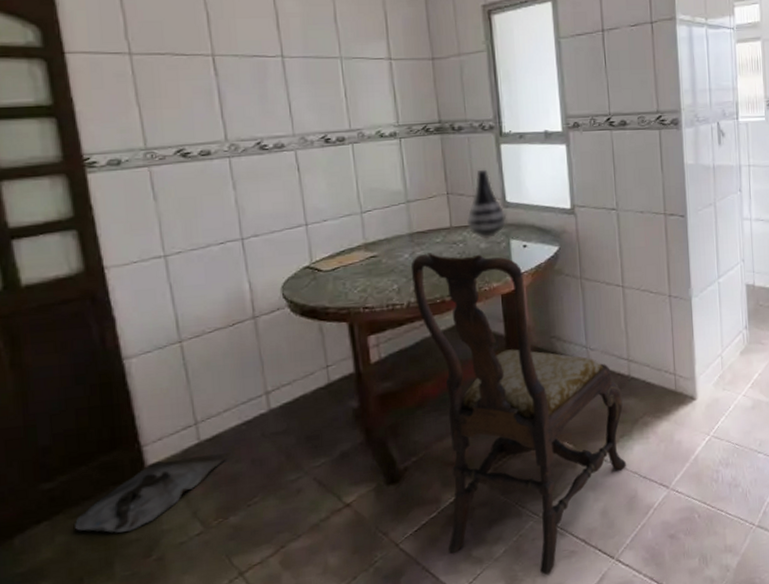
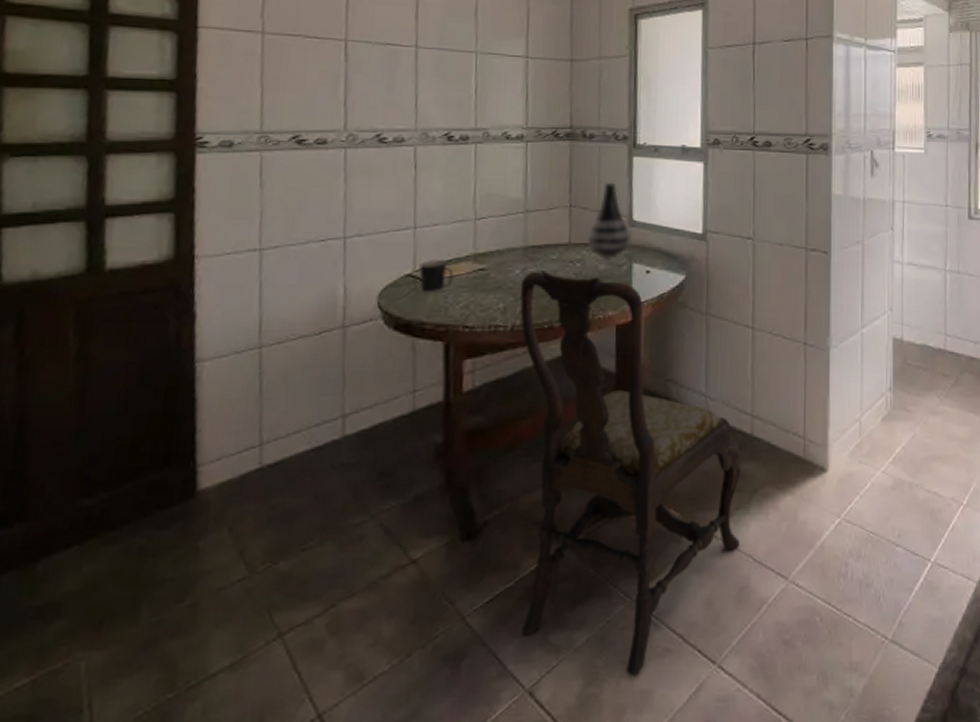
plastic bag: present [75,452,230,533] -> none [107,483,293,568]
mug: none [315,250,349,283] -> present [418,258,454,295]

